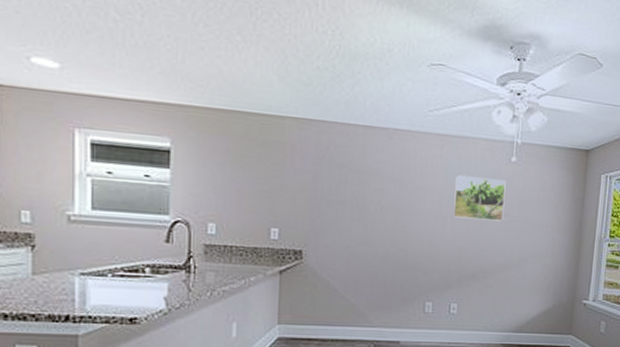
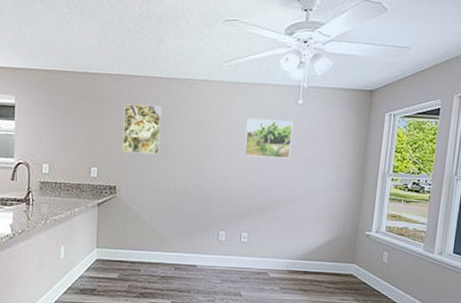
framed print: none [310,154,358,214] -> present [122,104,162,155]

